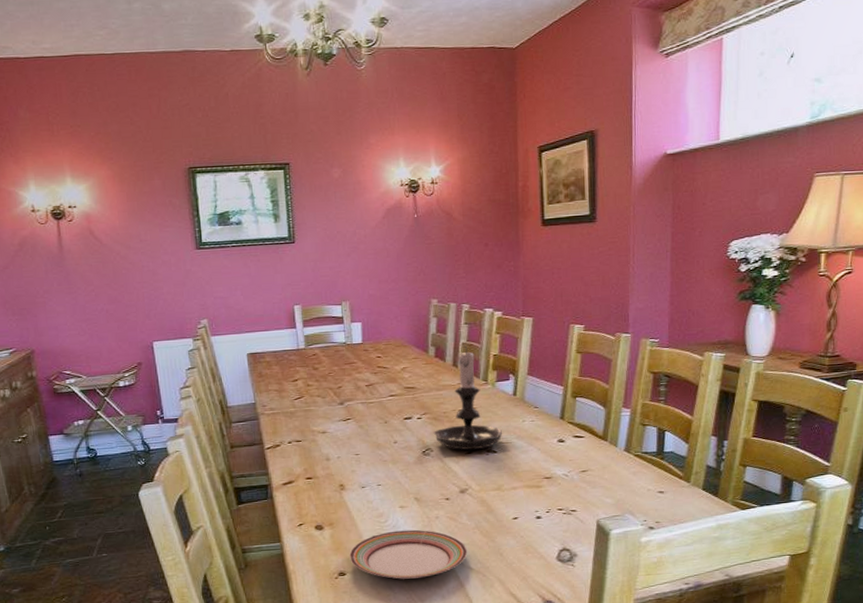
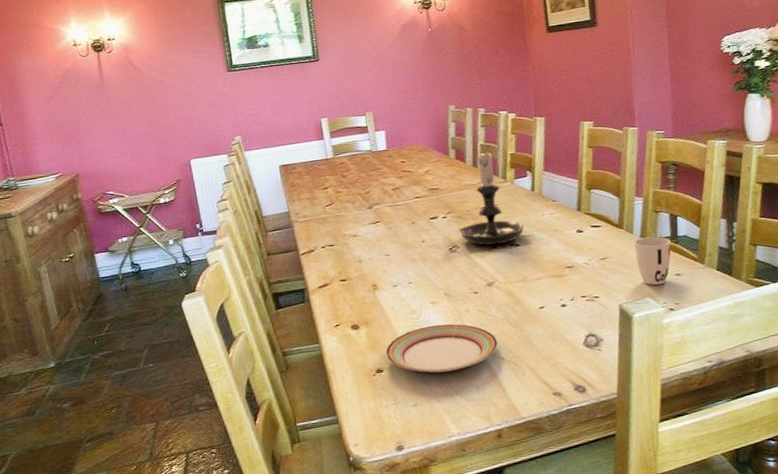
cup: none [617,451,657,502] -> present [633,236,671,286]

